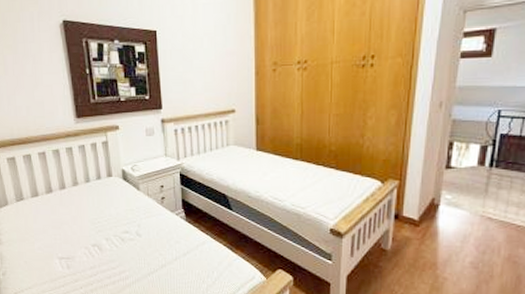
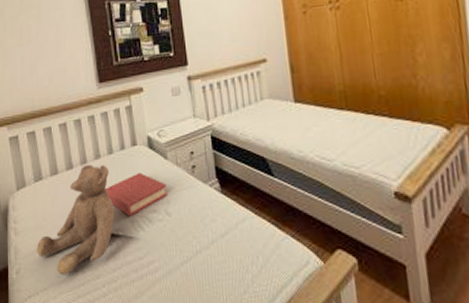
teddy bear: none [20,190,91,279] -> present [36,164,115,276]
hardback book: none [83,200,139,235] -> present [106,172,167,217]

